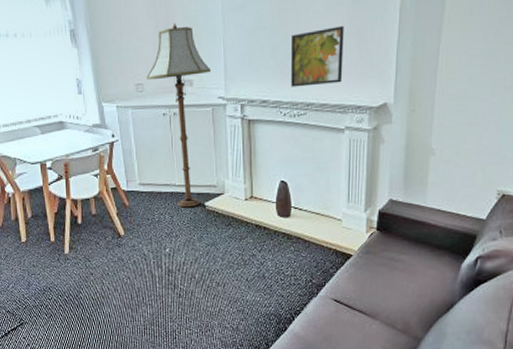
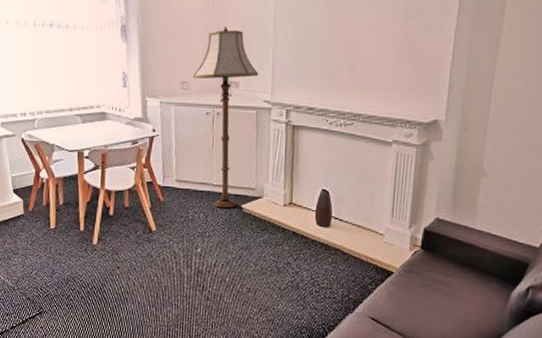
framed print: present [291,26,344,87] -> none [339,41,397,97]

